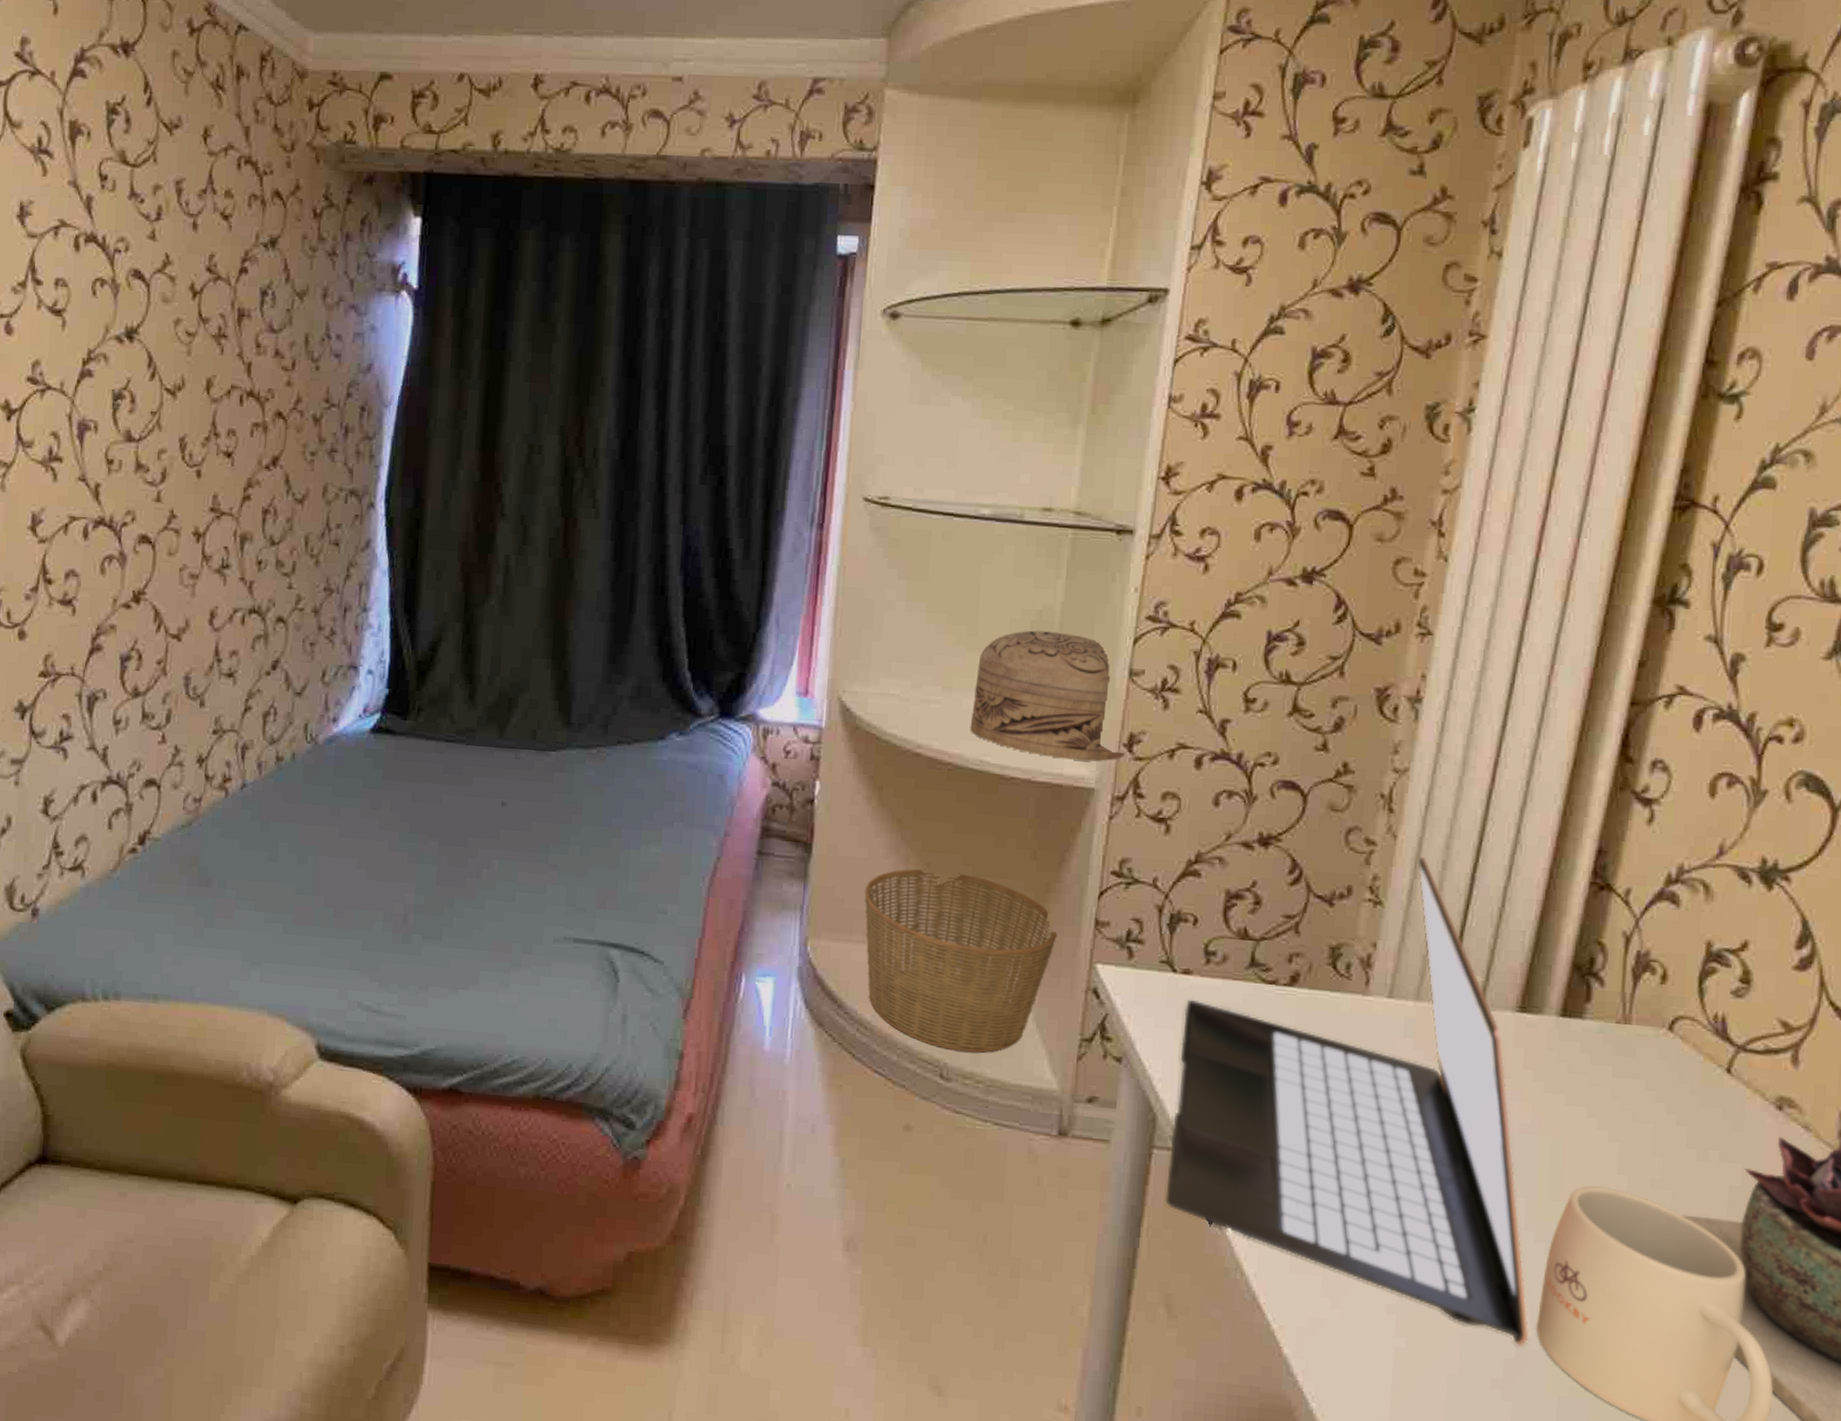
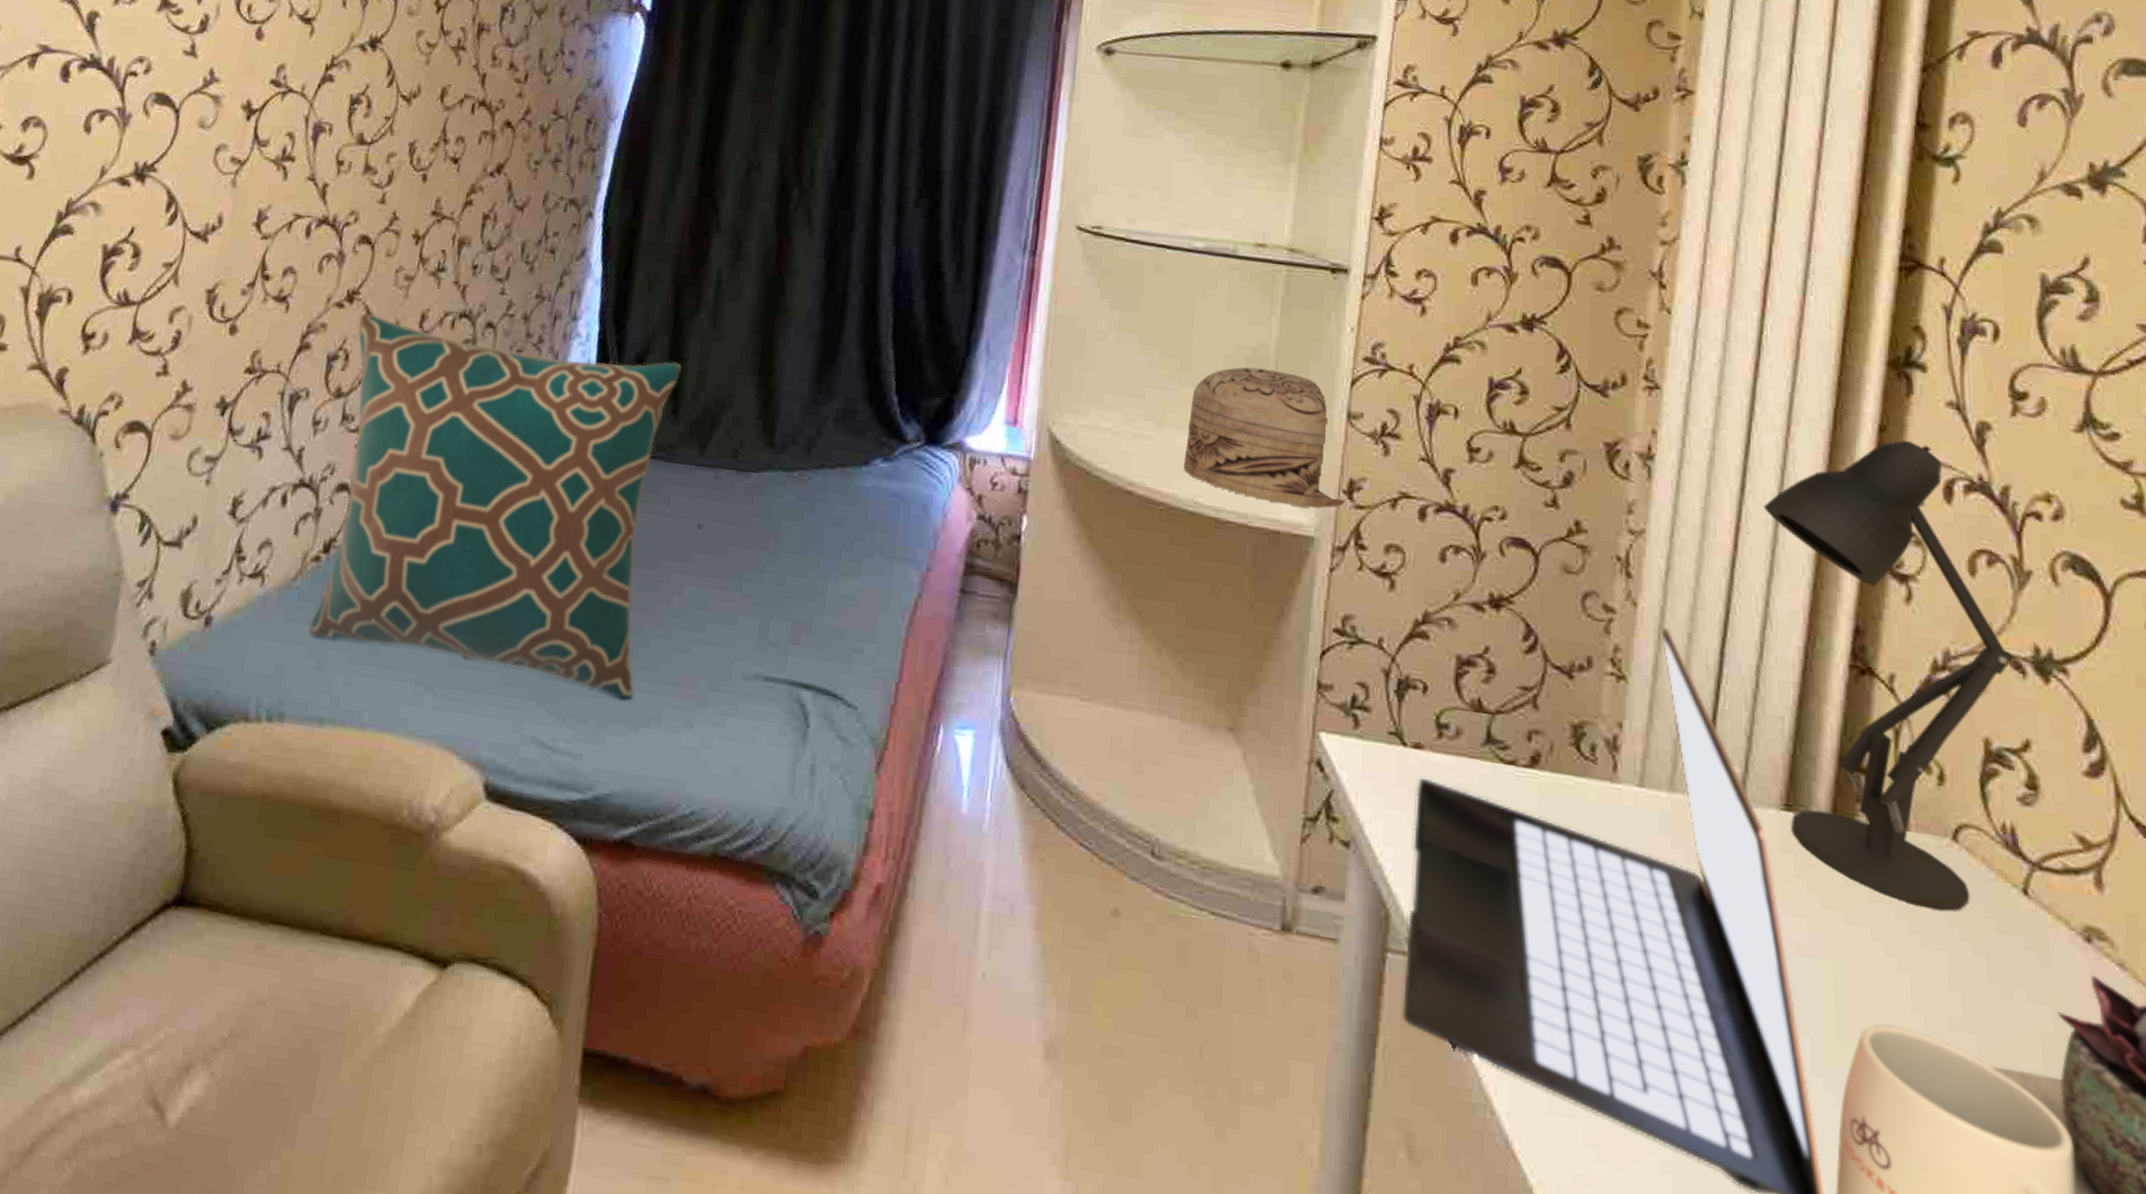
pillow: none [133,613,475,965] -> present [309,313,681,699]
basket: present [864,868,1060,1053] -> none [1071,616,1280,829]
desk lamp: none [1522,673,1742,1089] -> present [1763,440,2014,910]

